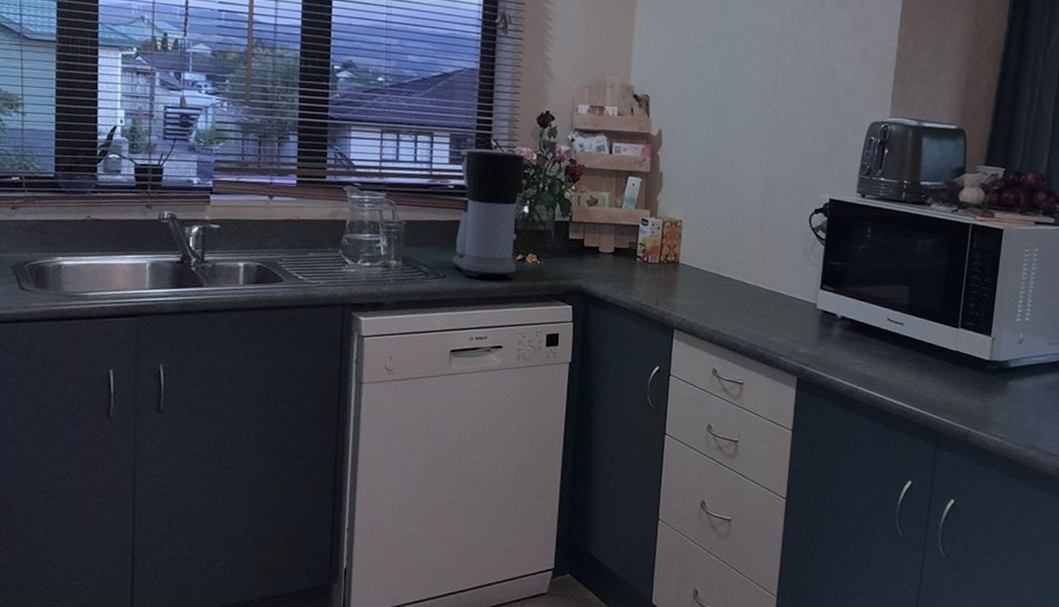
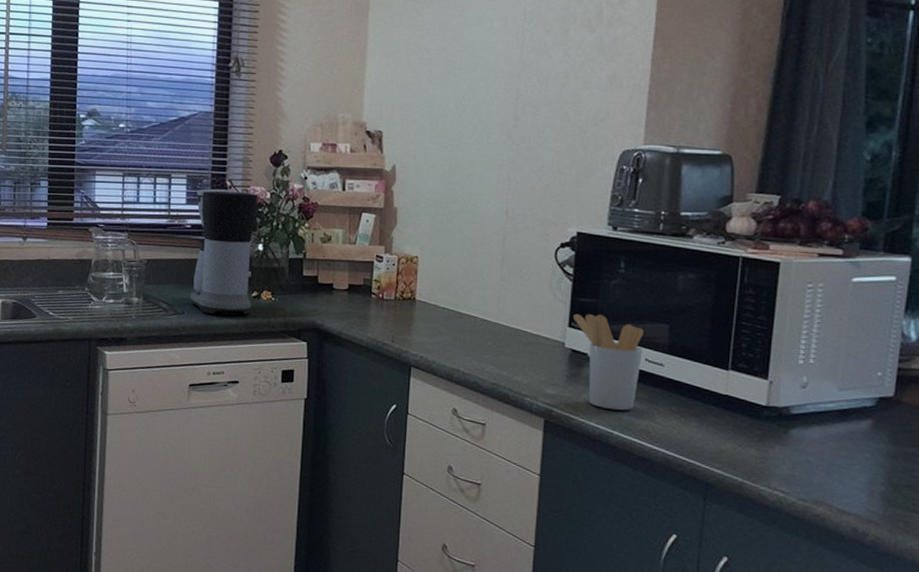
utensil holder: none [824,276,887,368] -> present [572,313,644,411]

